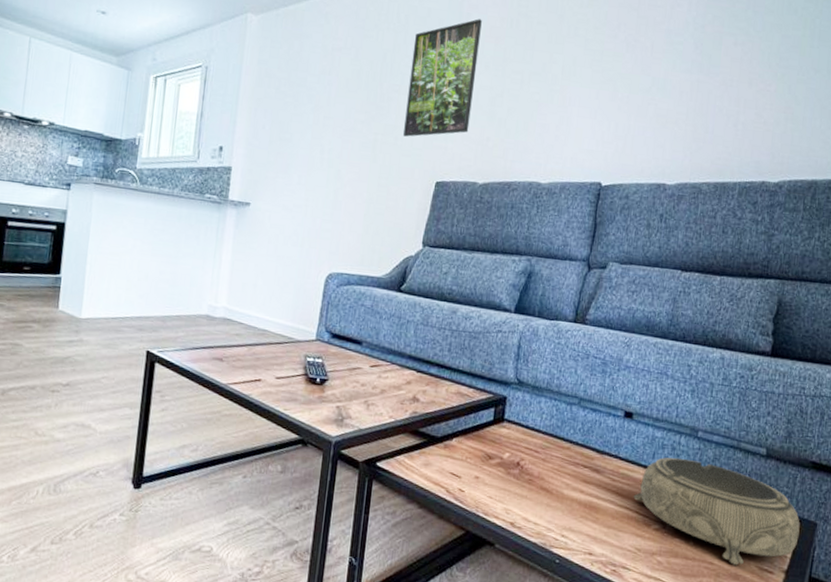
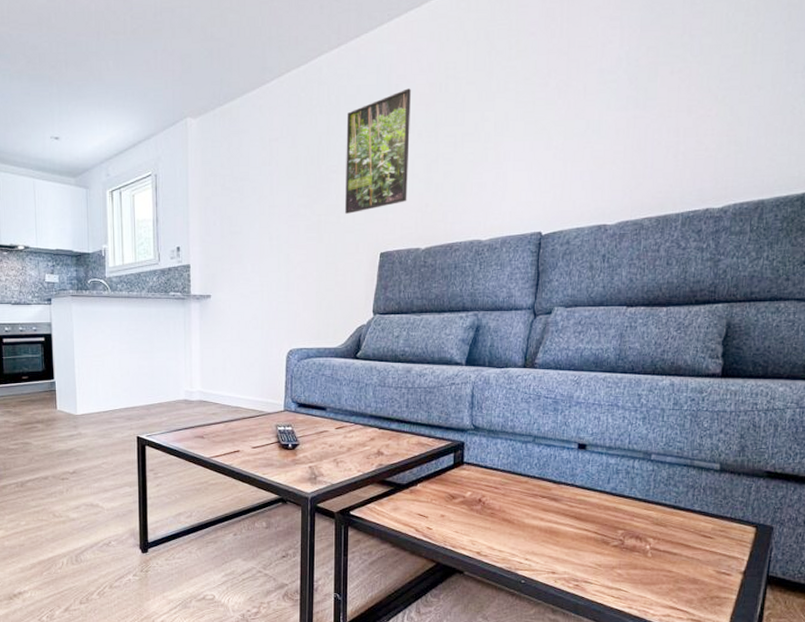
decorative bowl: present [633,457,800,566] -> none [591,480,756,571]

